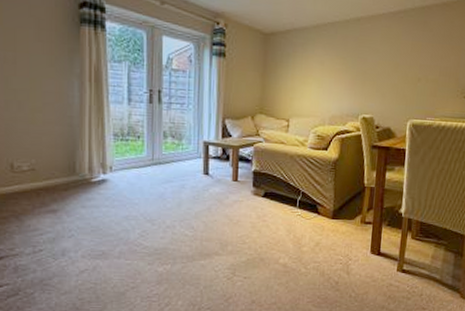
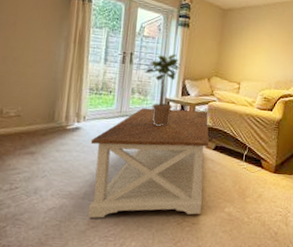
coffee table: none [121,153,257,278] -> present [88,107,209,218]
potted plant: none [174,89,218,173] -> present [143,54,180,126]

